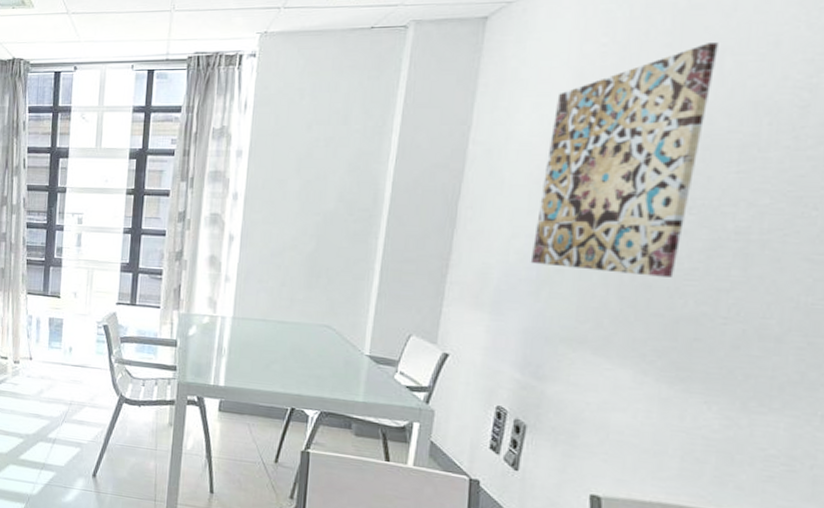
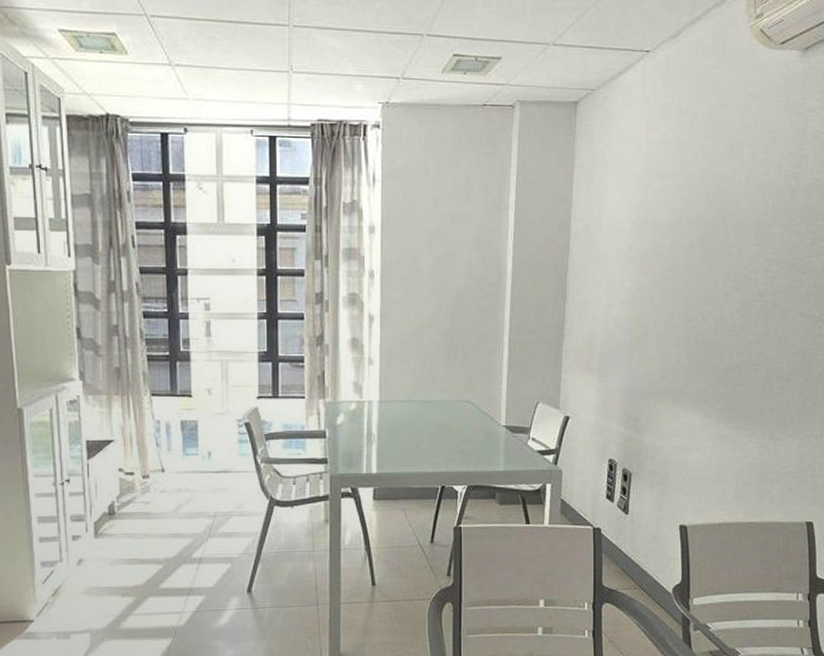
wall art: present [530,43,719,277] -> none [624,136,738,334]

